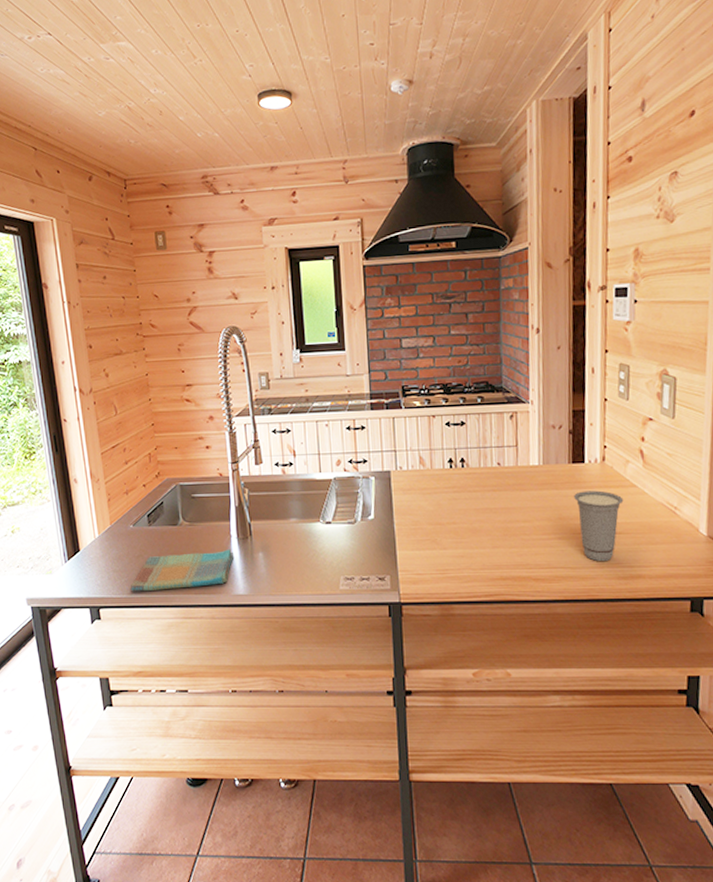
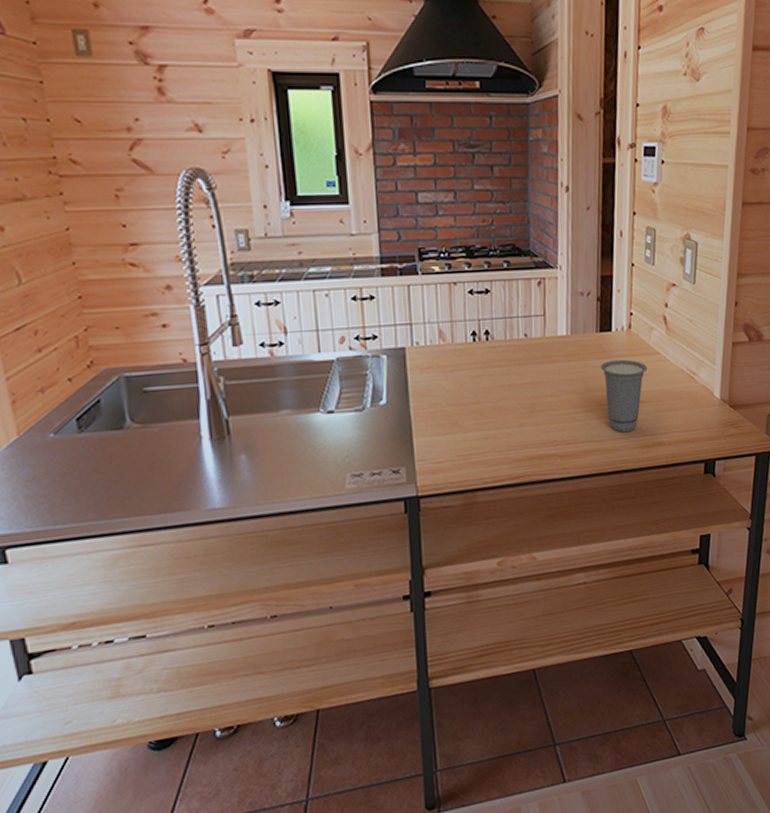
dish towel: present [131,549,234,592] -> none [54,453,206,522]

